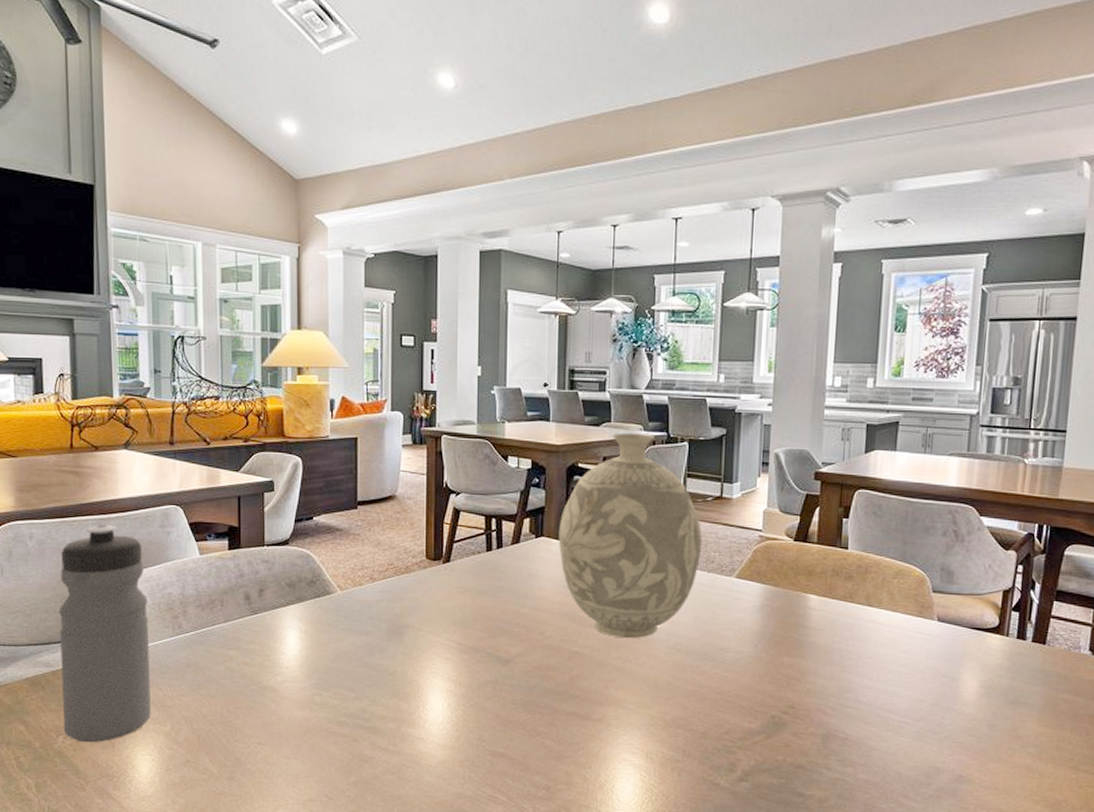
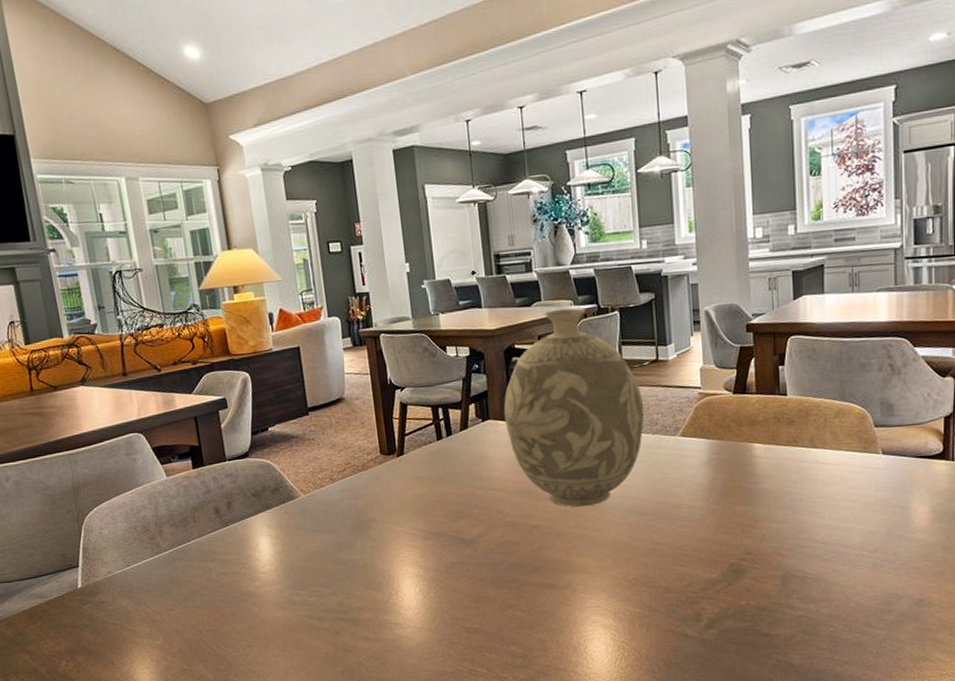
water bottle: present [59,525,151,743] -> none [37,459,144,664]

